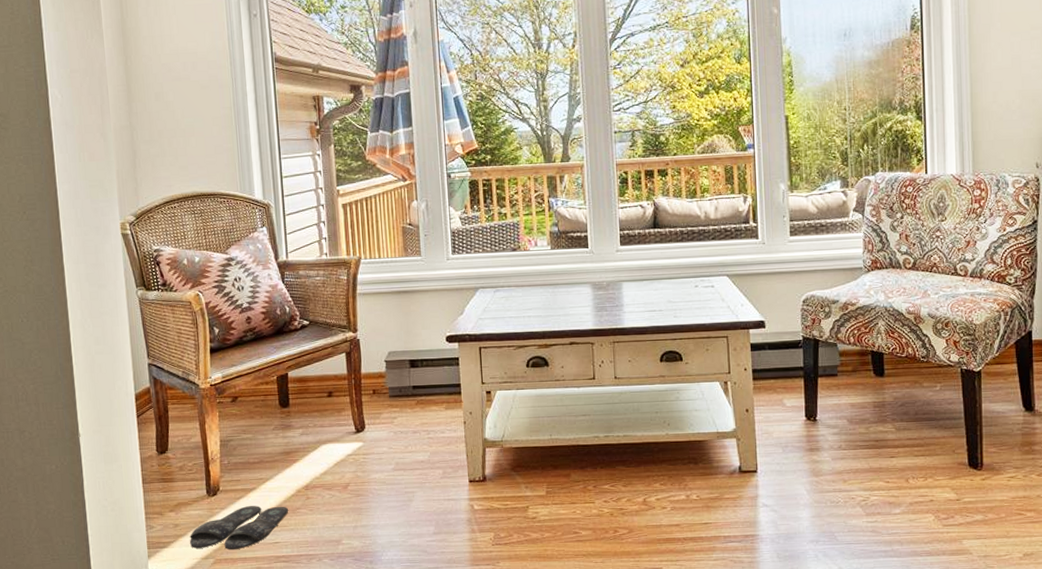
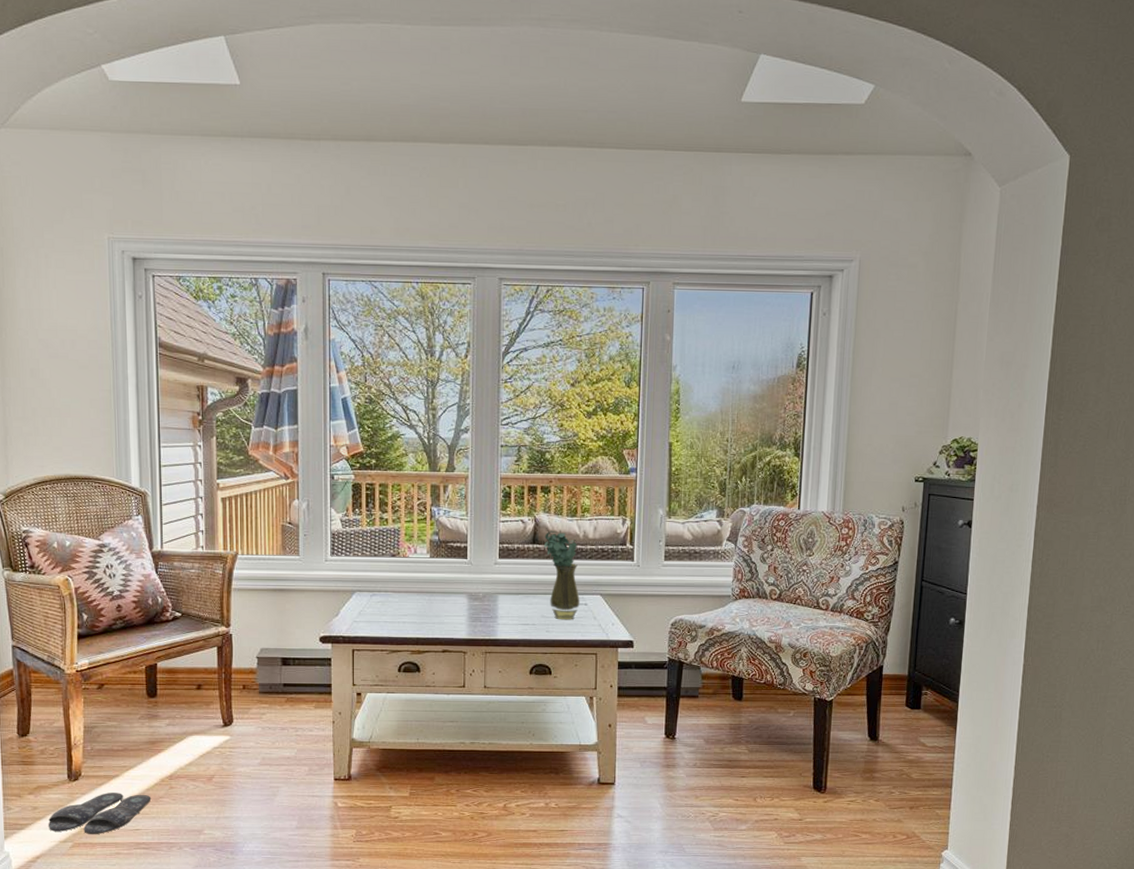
vase: none [665,211,707,304] -> present [544,528,580,620]

